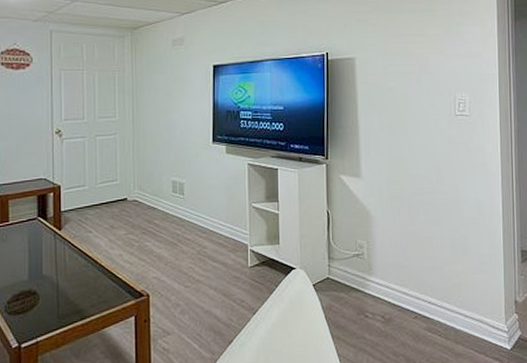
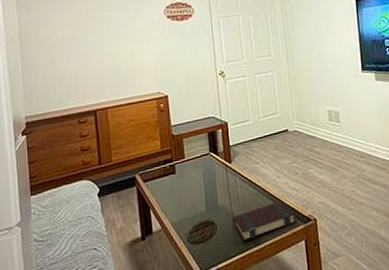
book: none [58,274,128,313] -> present [233,201,297,241]

